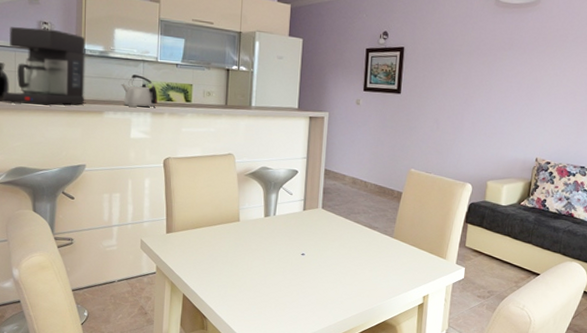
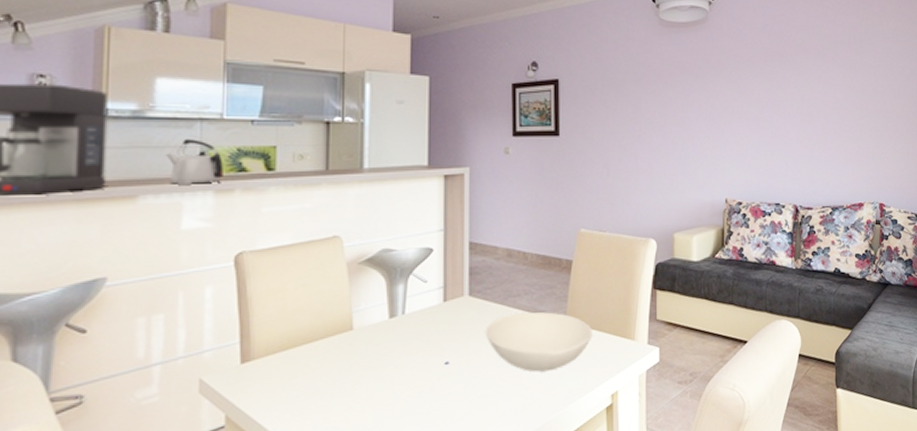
bowl: none [331,226,413,272] -> present [485,311,593,372]

